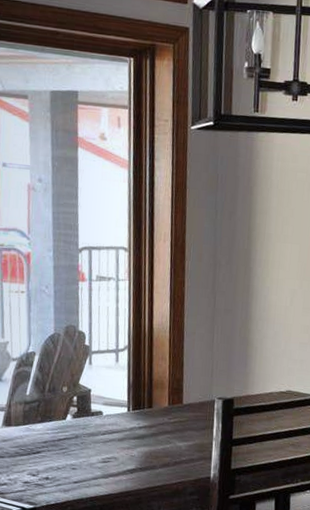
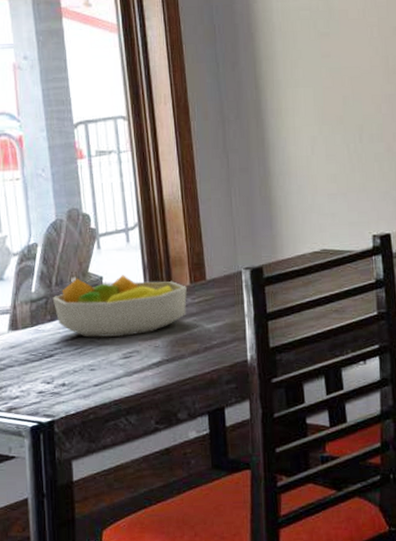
fruit bowl: none [44,387,165,444] -> present [52,275,187,338]

